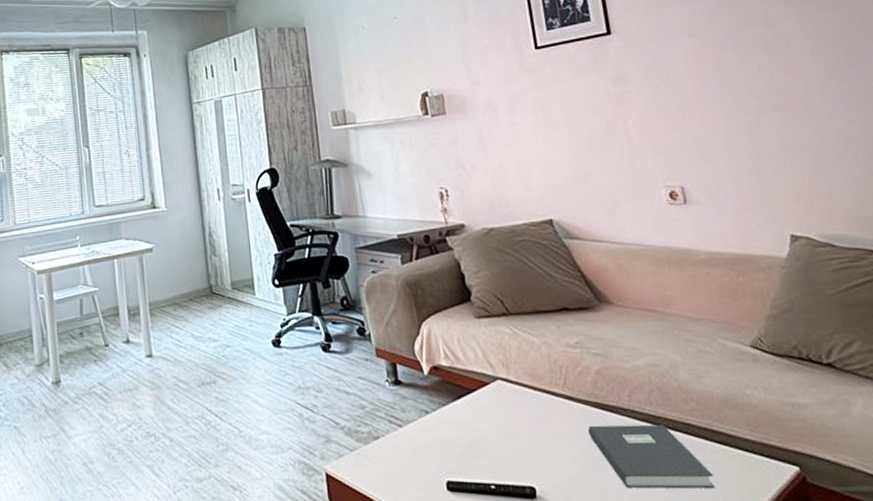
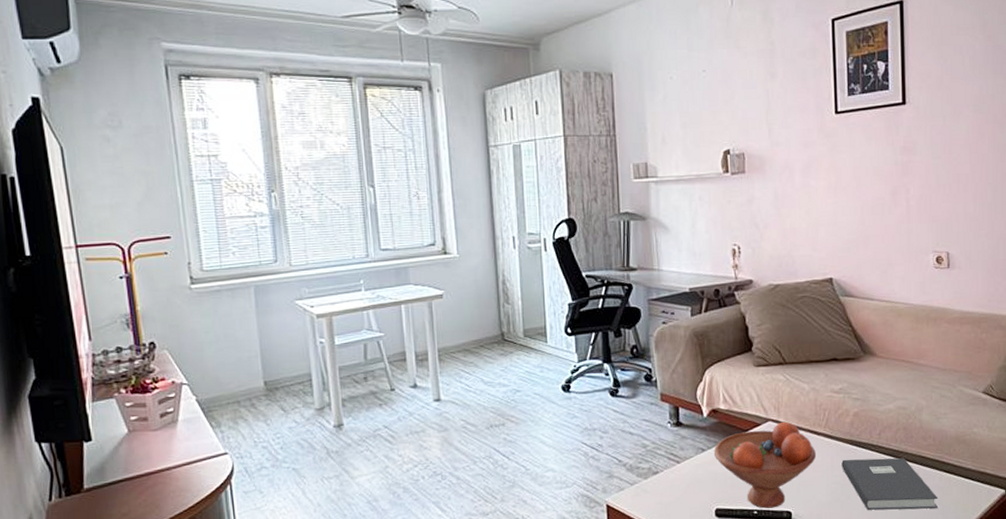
fruit bowl: none [438,380,557,483] -> present [713,421,816,509]

